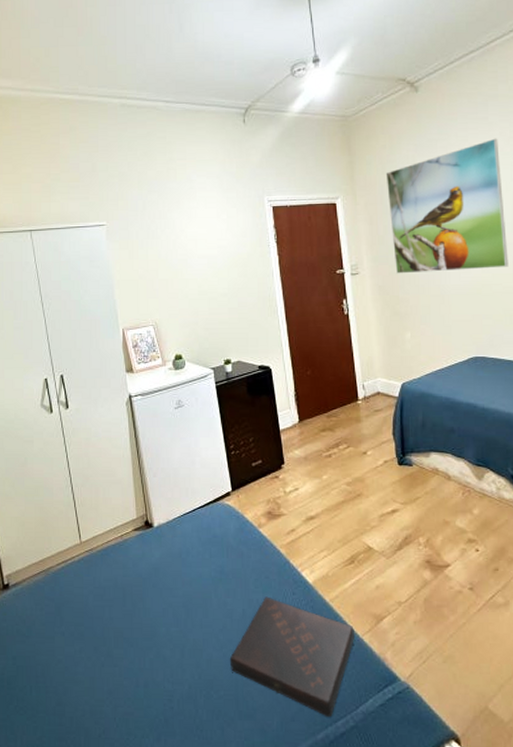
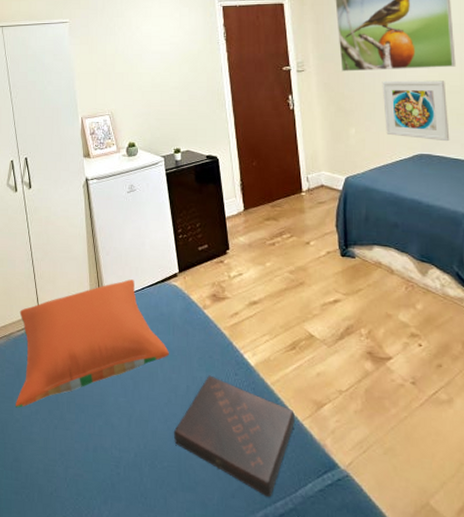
pillow: none [57,501,224,648] -> present [16,279,170,408]
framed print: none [436,281,504,344] -> present [382,80,450,142]

